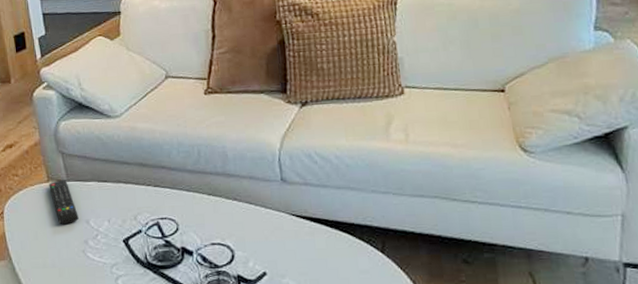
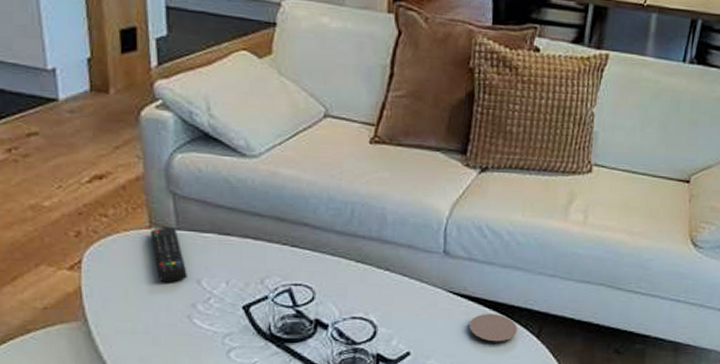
coaster: none [315,231,362,259] -> present [469,313,518,342]

